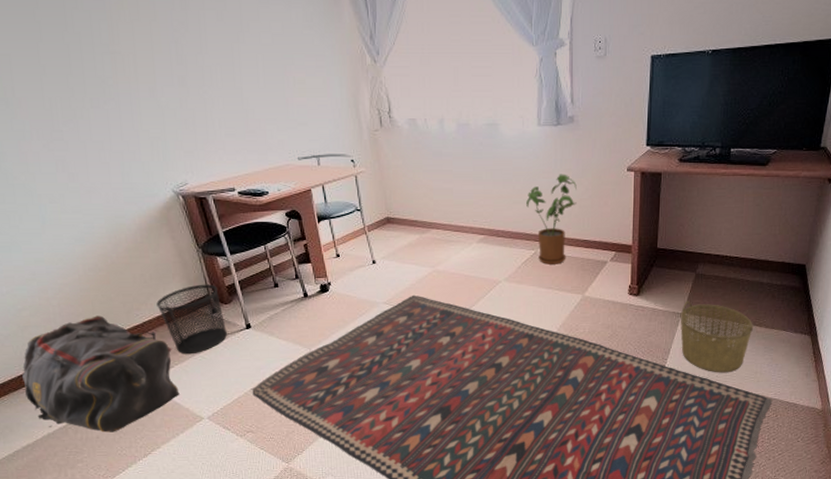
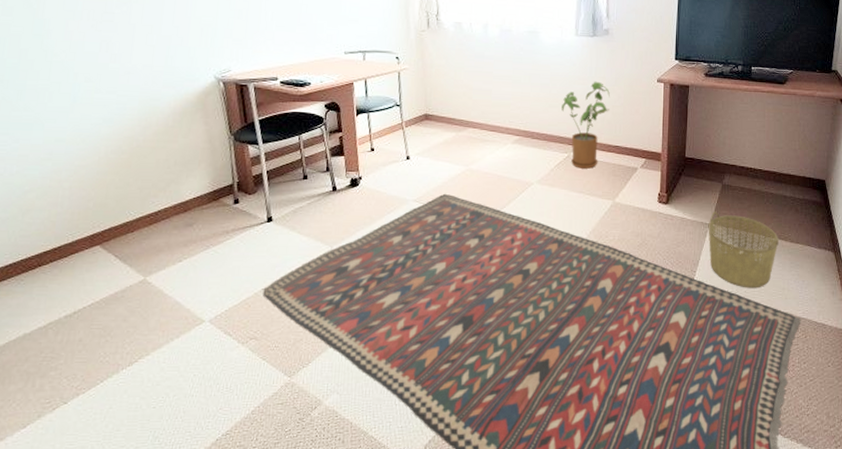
duffel bag: present [22,315,180,433] -> none [9,201,184,335]
waste bin: present [156,284,227,354] -> none [176,172,246,247]

